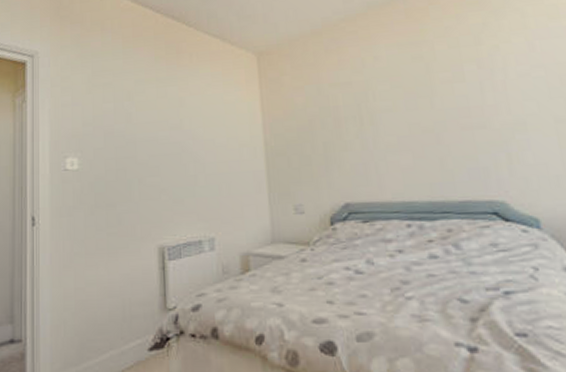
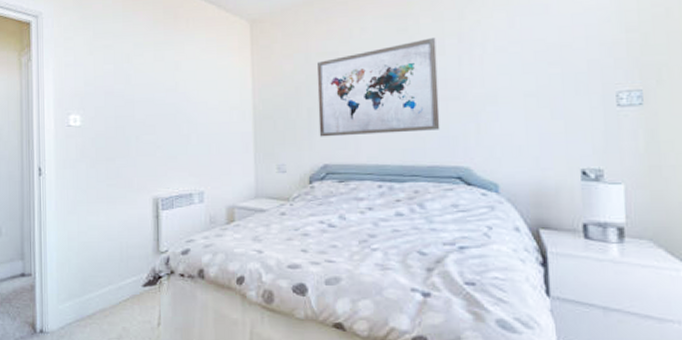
wall art: none [330,64,469,173] -> present [316,38,440,137]

